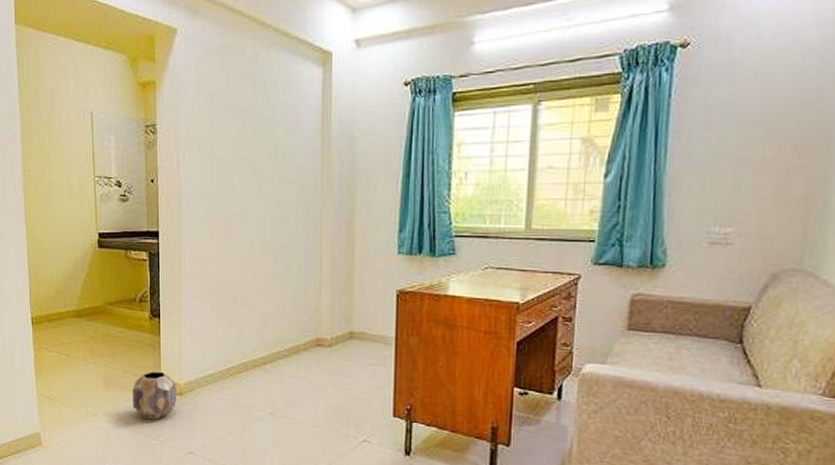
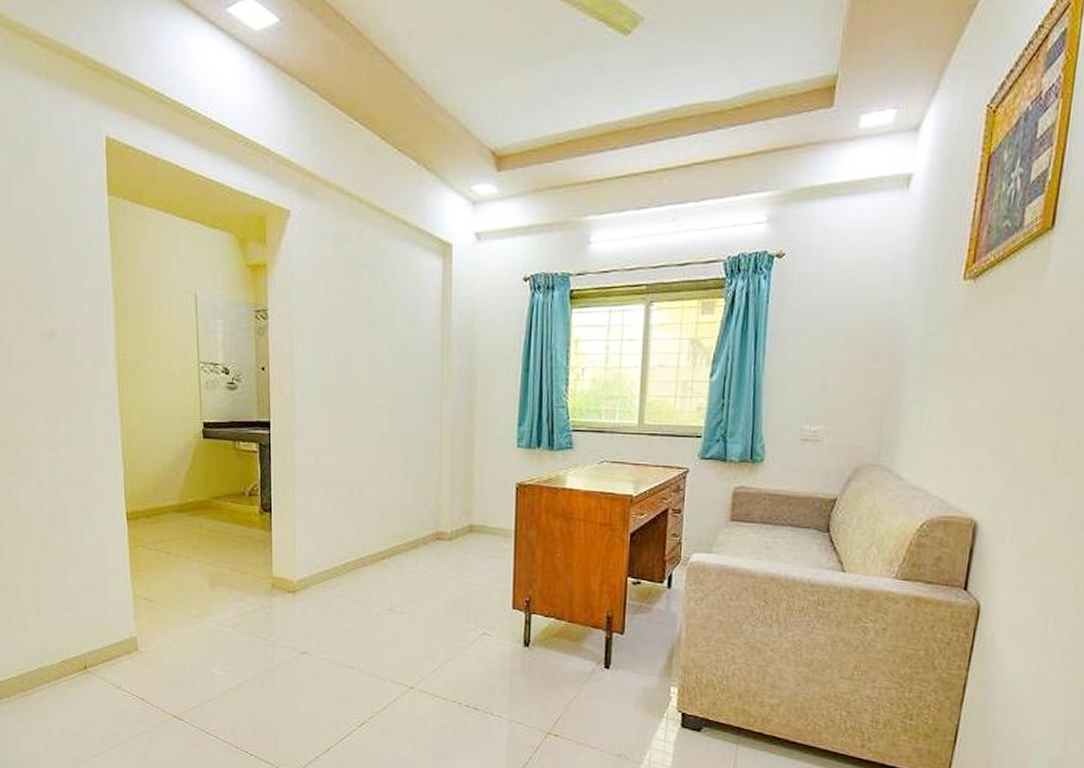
planter: present [132,372,176,420] -> none [241,569,289,620]

